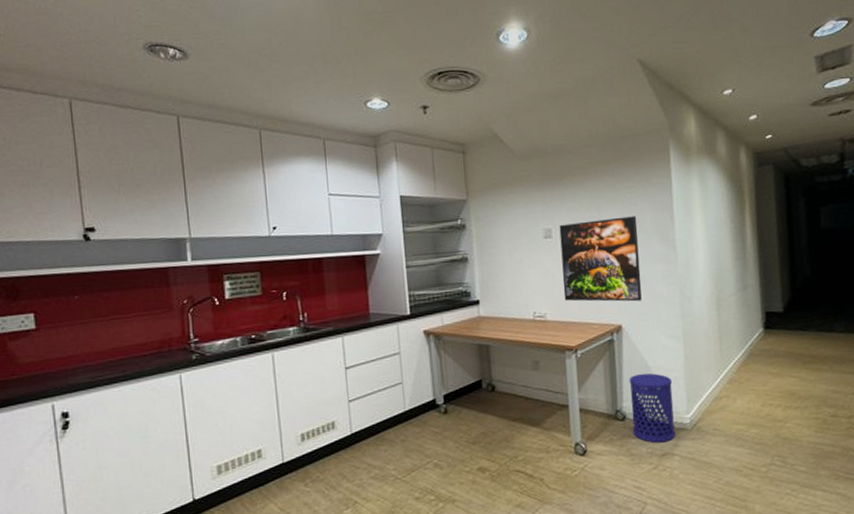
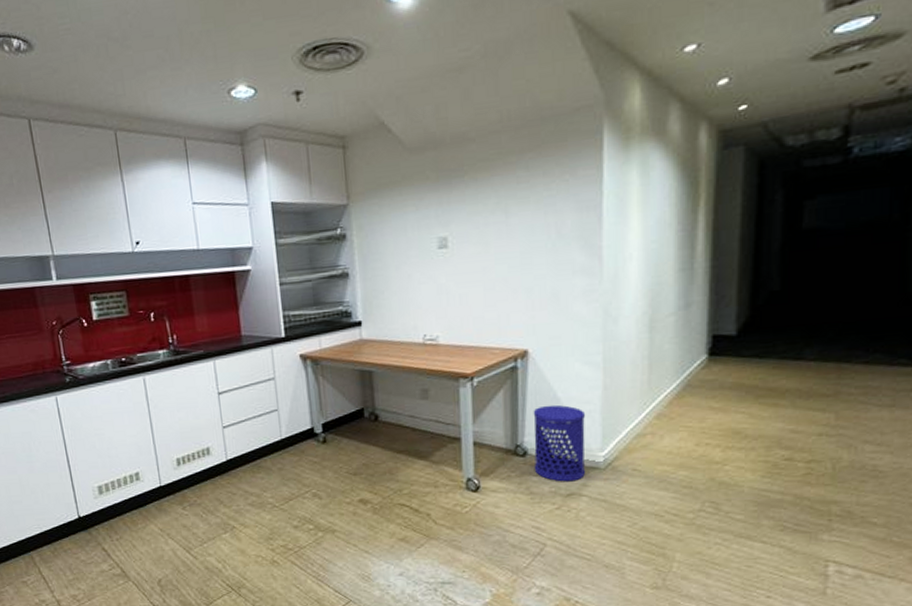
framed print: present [559,216,642,302] -> none [457,218,555,323]

